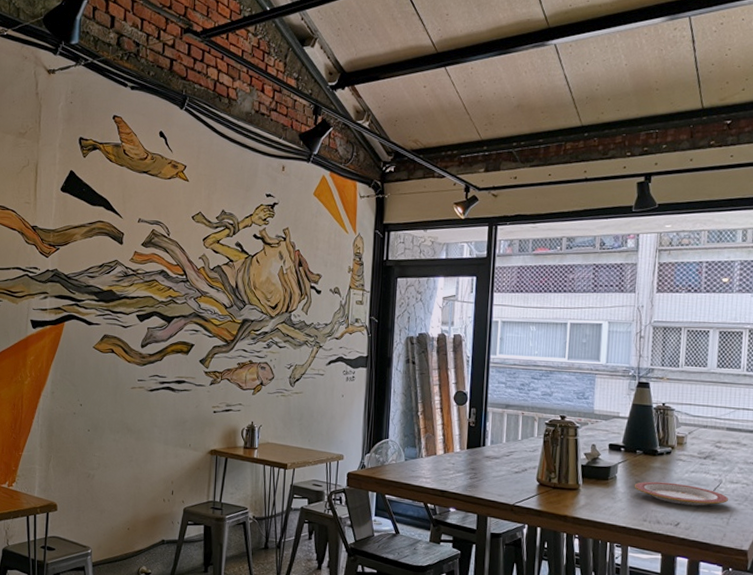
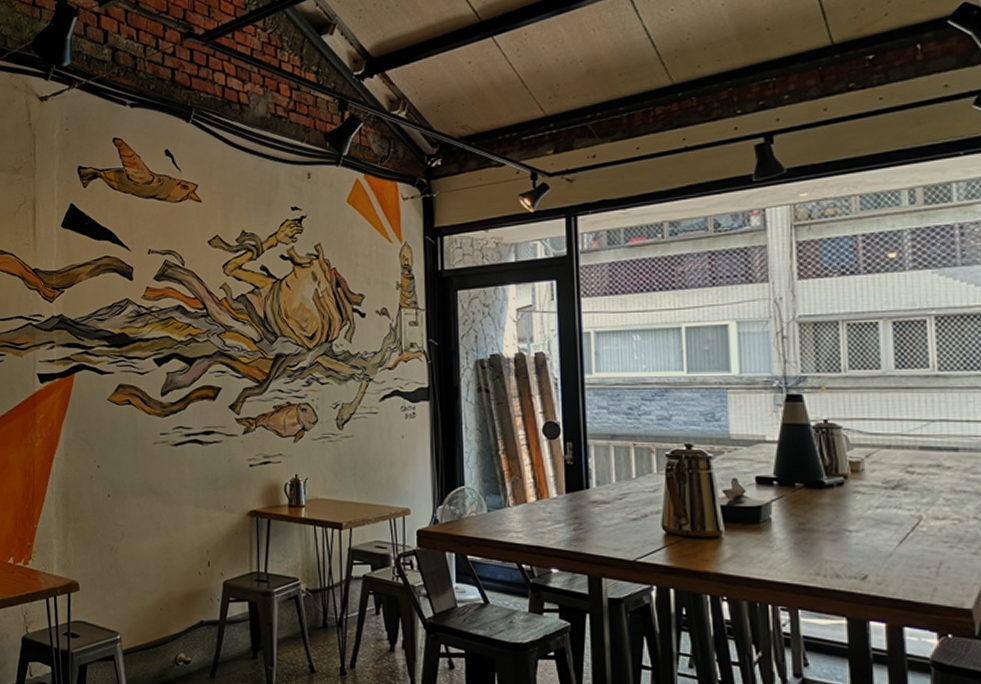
plate: present [634,481,729,506] -> none [796,522,936,552]

